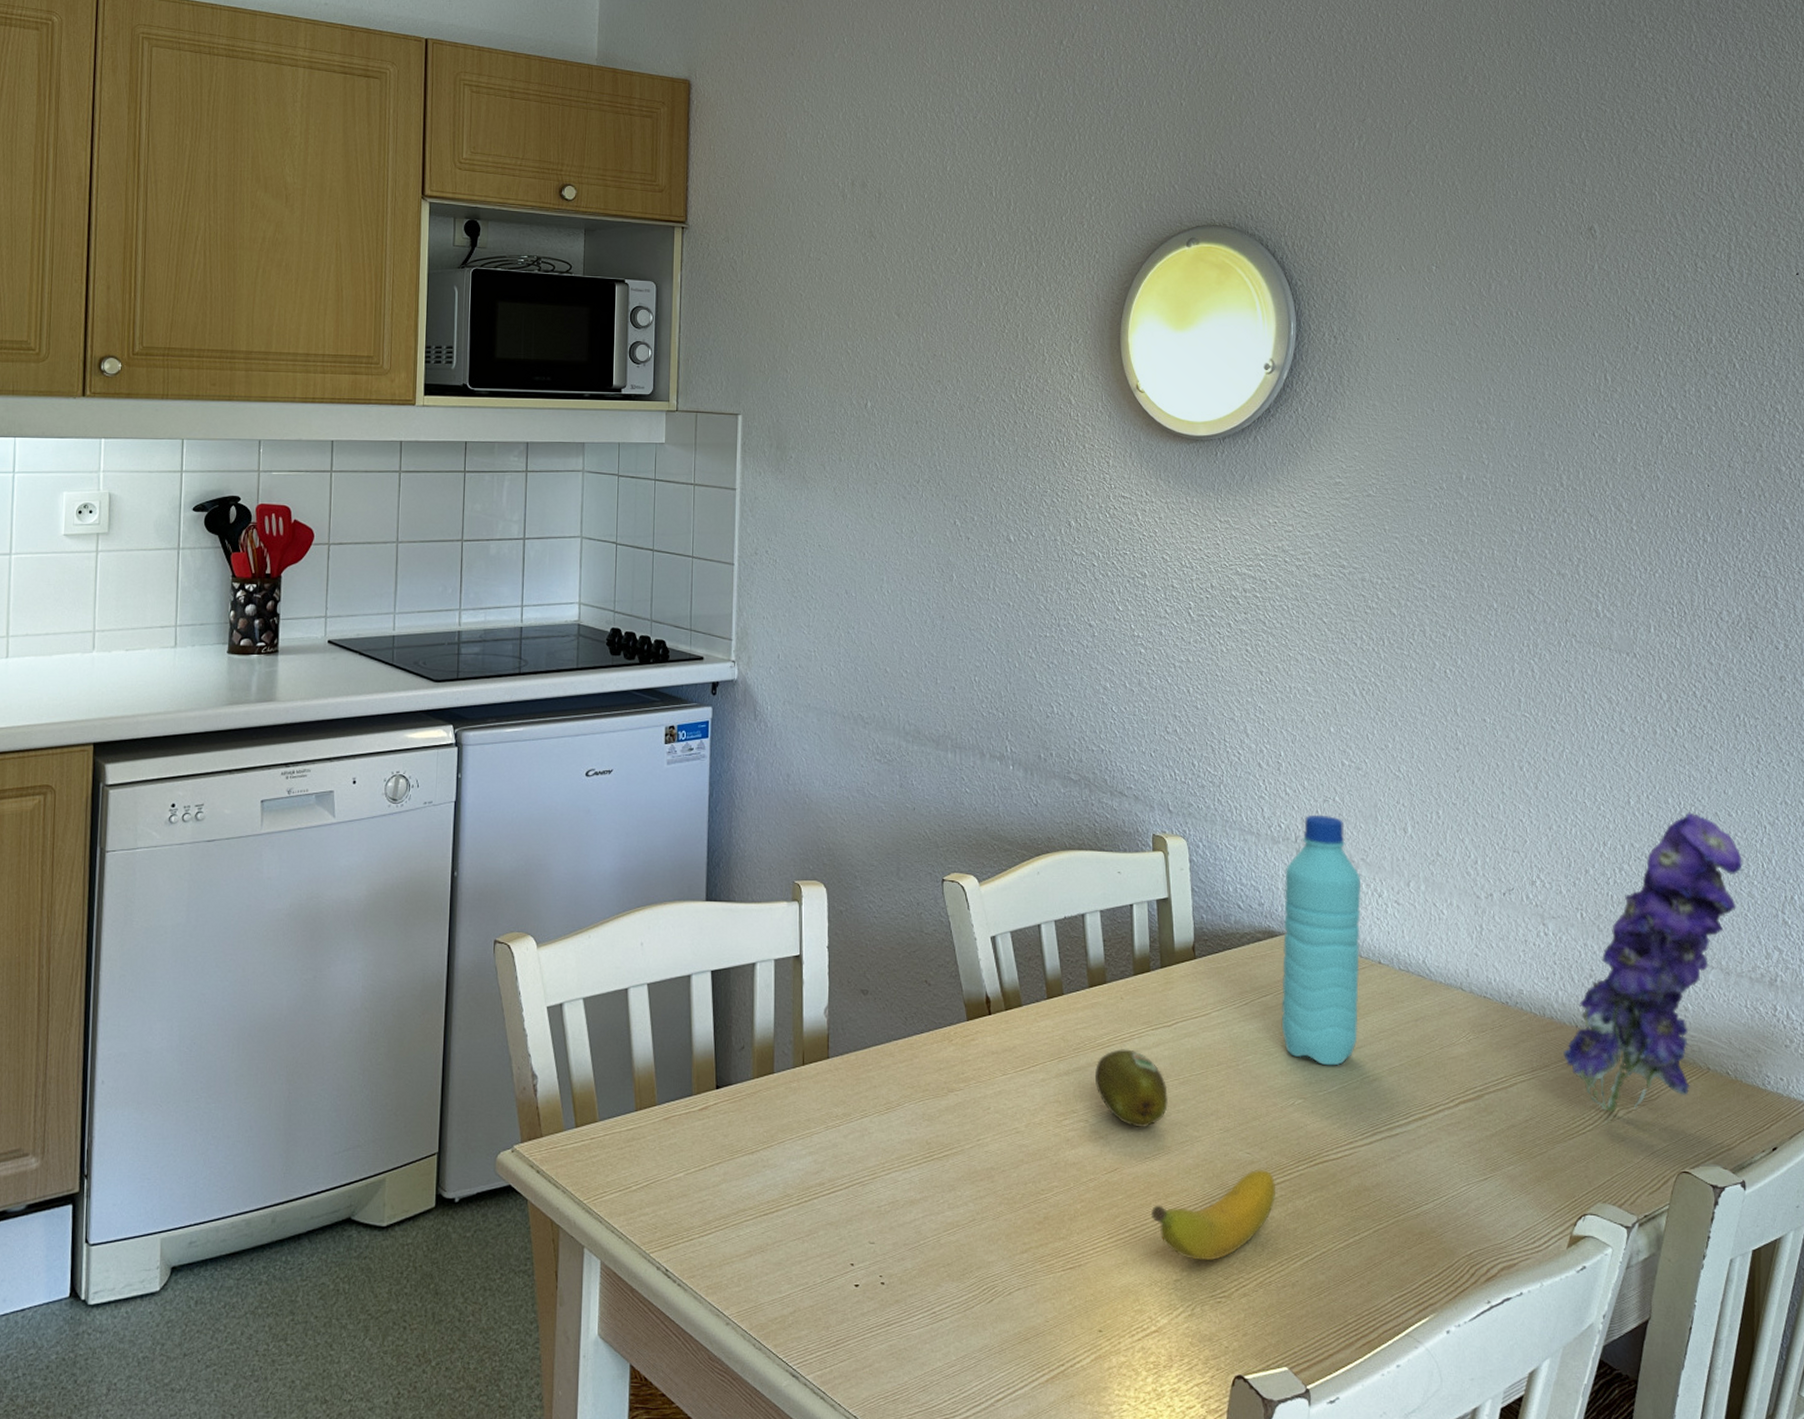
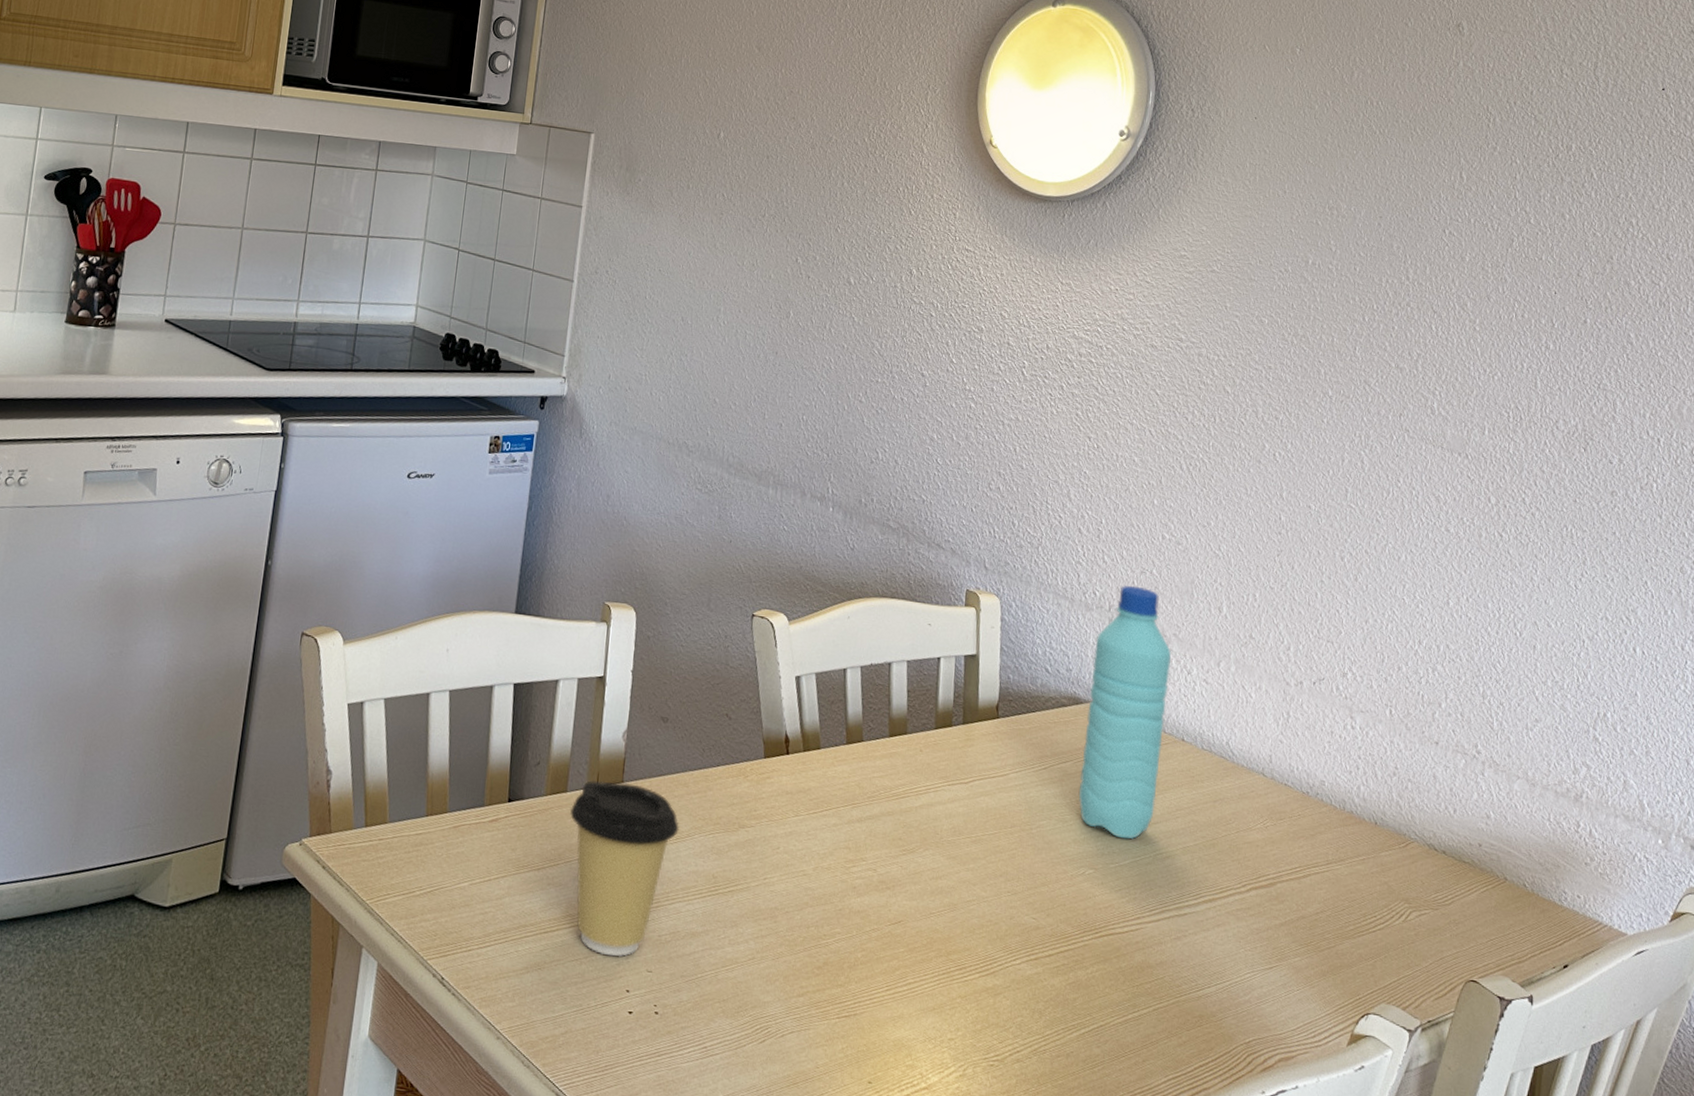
coffee cup: none [778,1059,888,1232] -> present [569,780,679,957]
fruit: present [1094,1049,1168,1127] -> none [886,801,959,882]
banana: present [1150,1170,1275,1260] -> none [930,935,1059,1023]
flower: present [1563,812,1743,1113] -> none [1360,619,1558,914]

